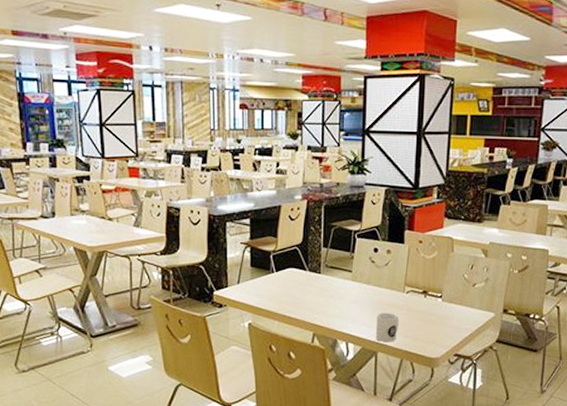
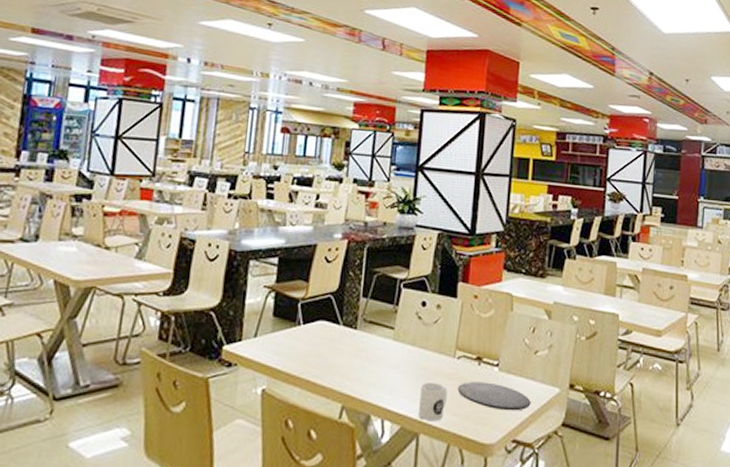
plate: none [407,310,470,332] -> present [457,381,531,411]

